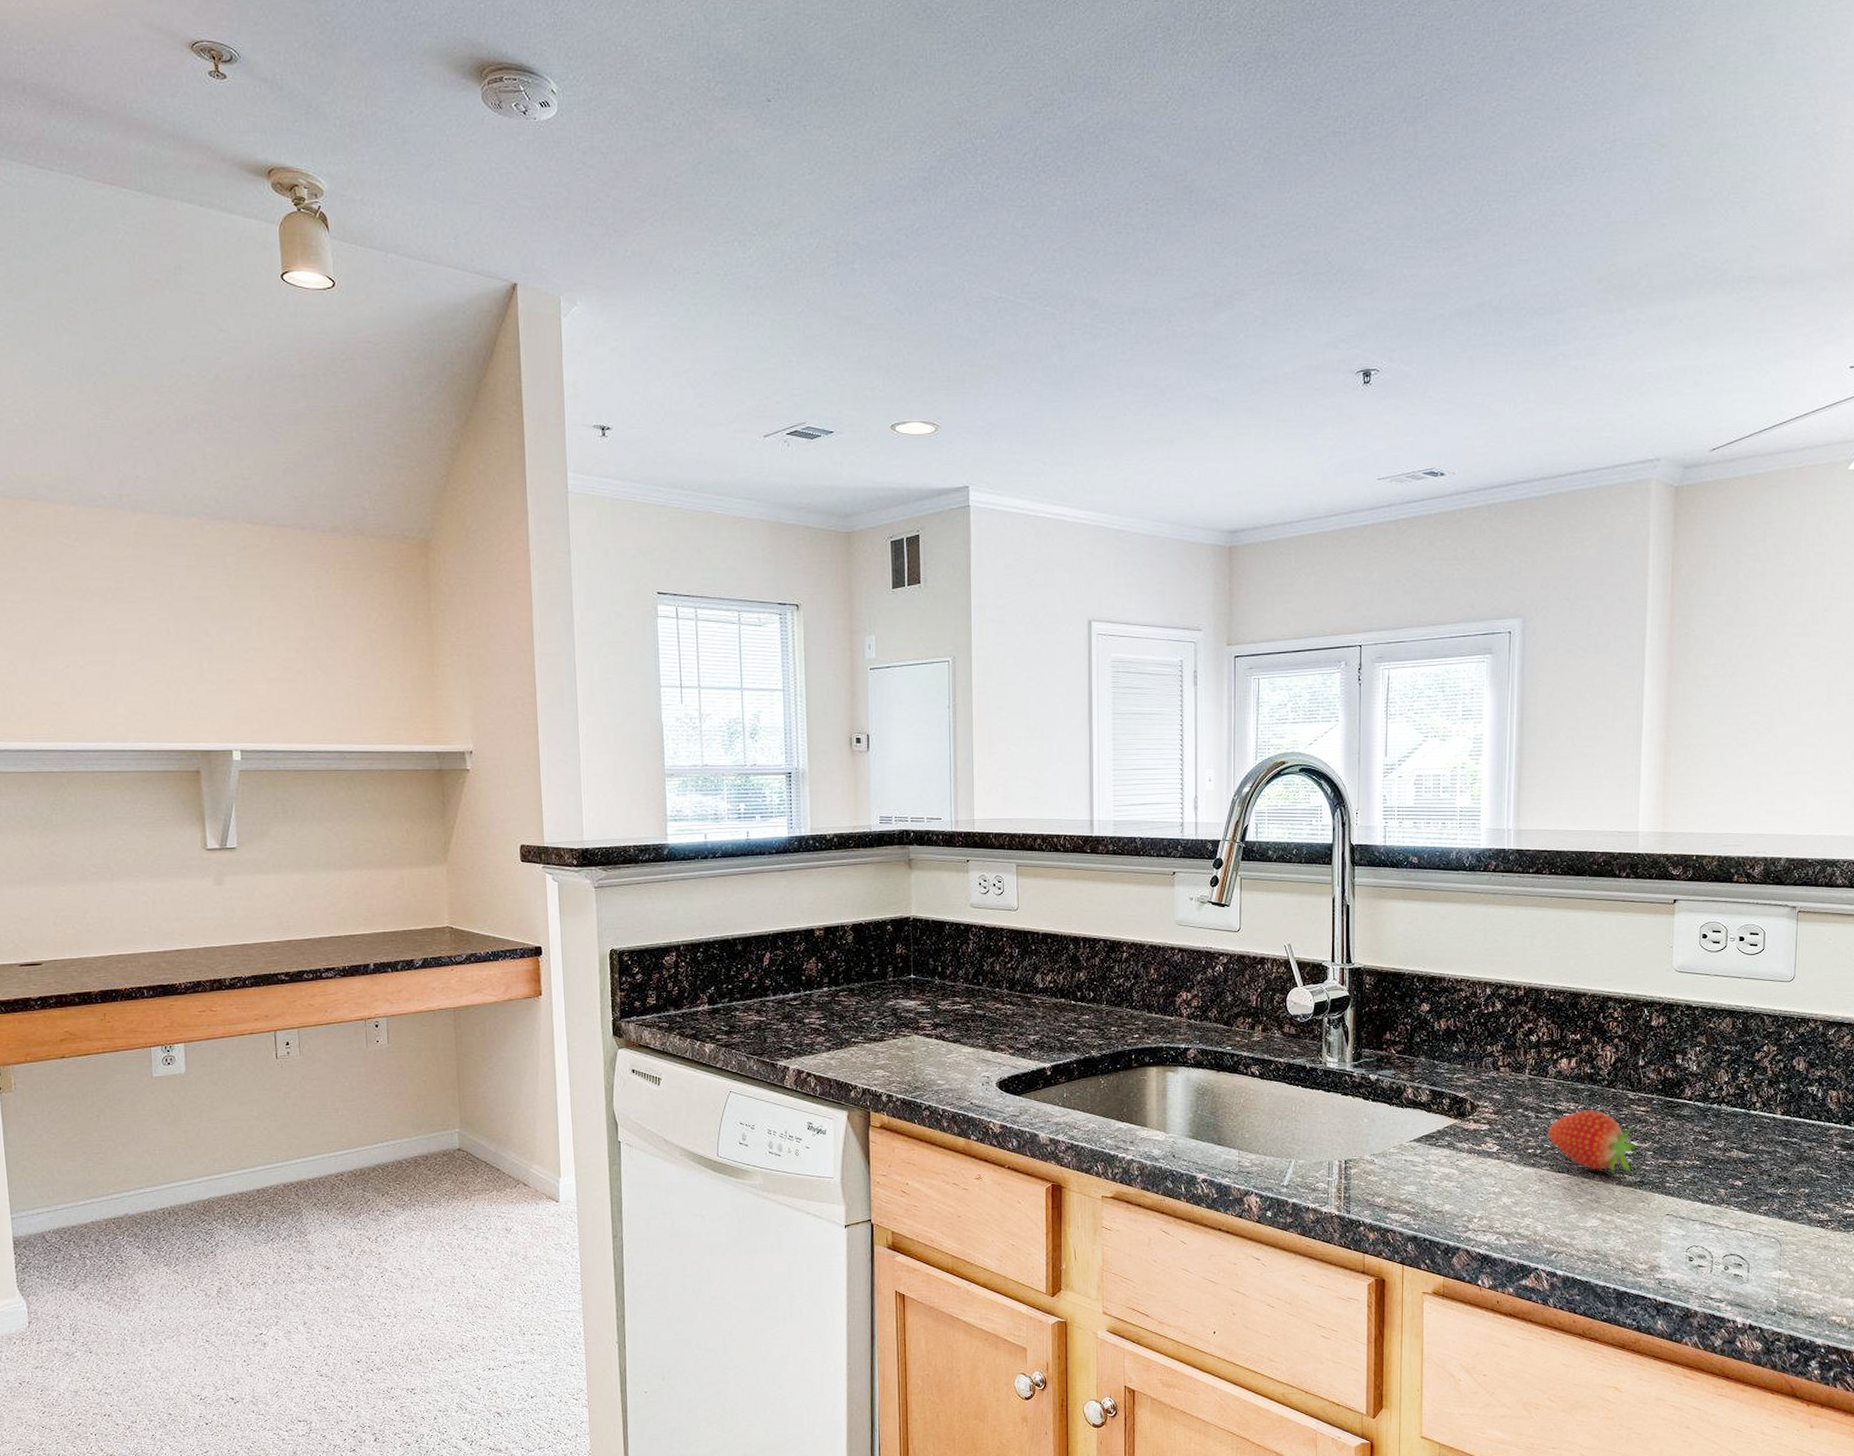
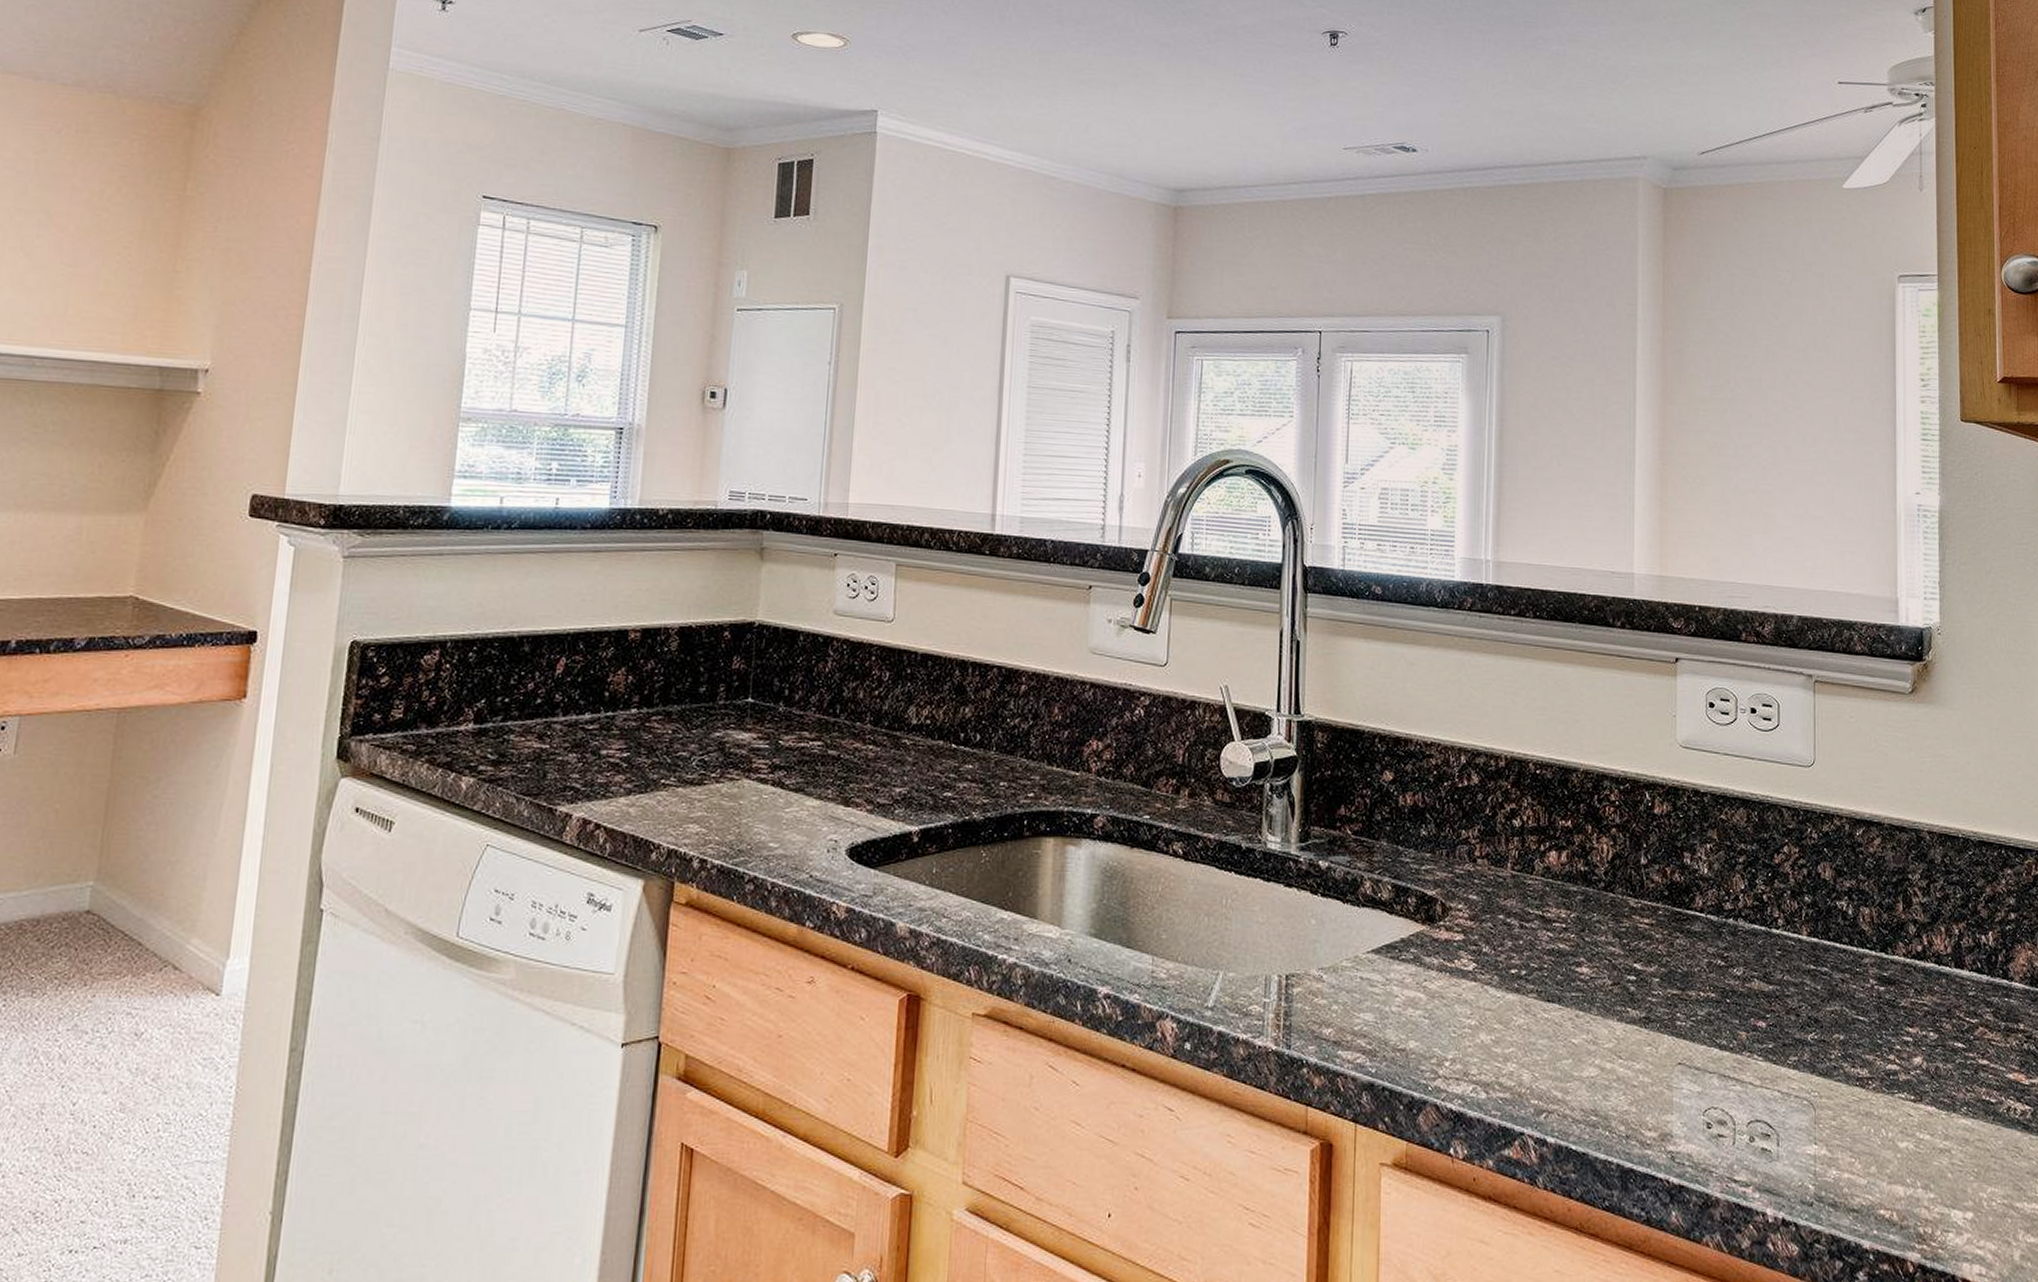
fruit: present [1547,1109,1637,1175] -> none [1534,918,1641,1008]

